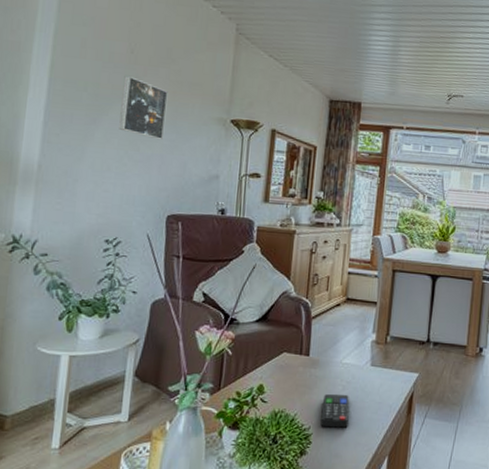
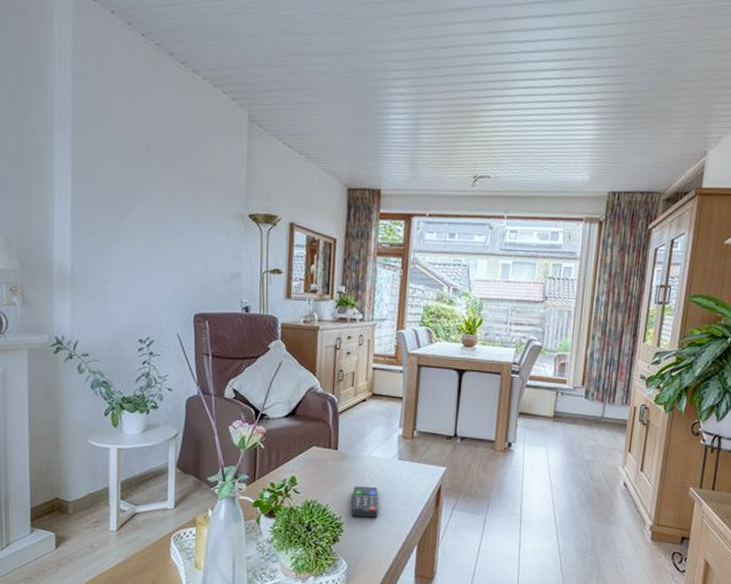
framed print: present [119,76,168,139] -> none [142,174,186,238]

